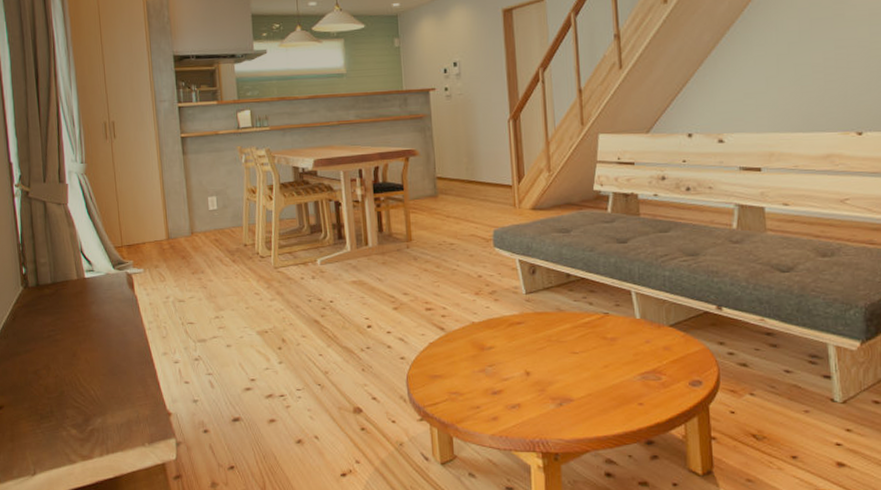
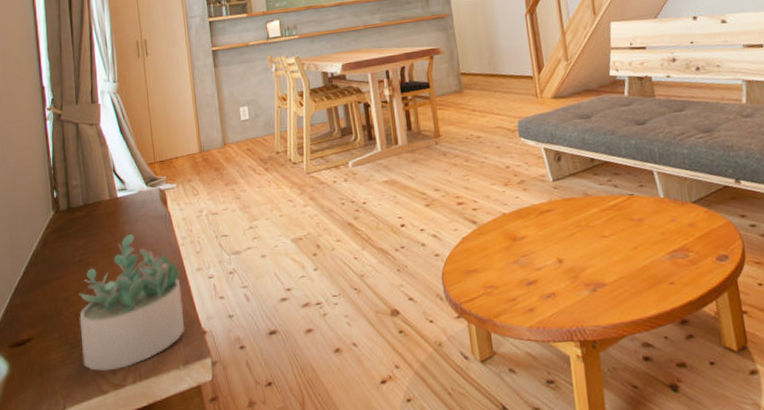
succulent plant: none [48,315,151,443] -> present [79,234,185,371]

